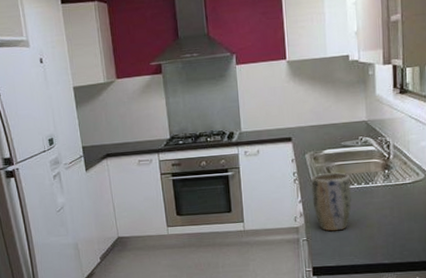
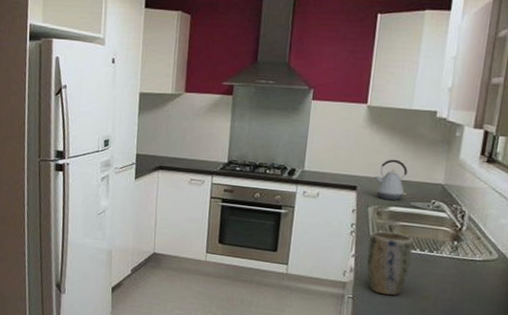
kettle: none [305,106,336,145] -> present [374,159,408,201]

